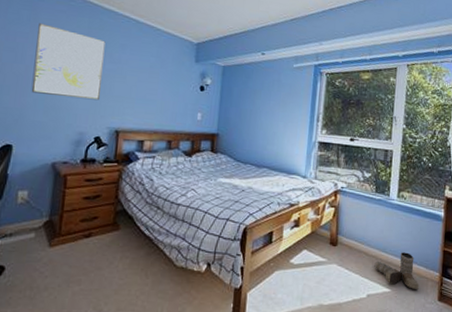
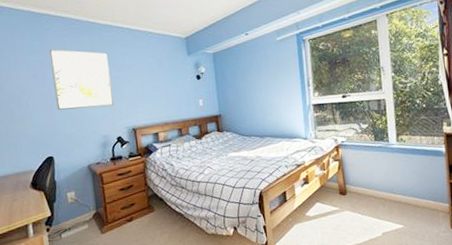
boots: present [374,252,419,291] -> none [384,190,431,223]

